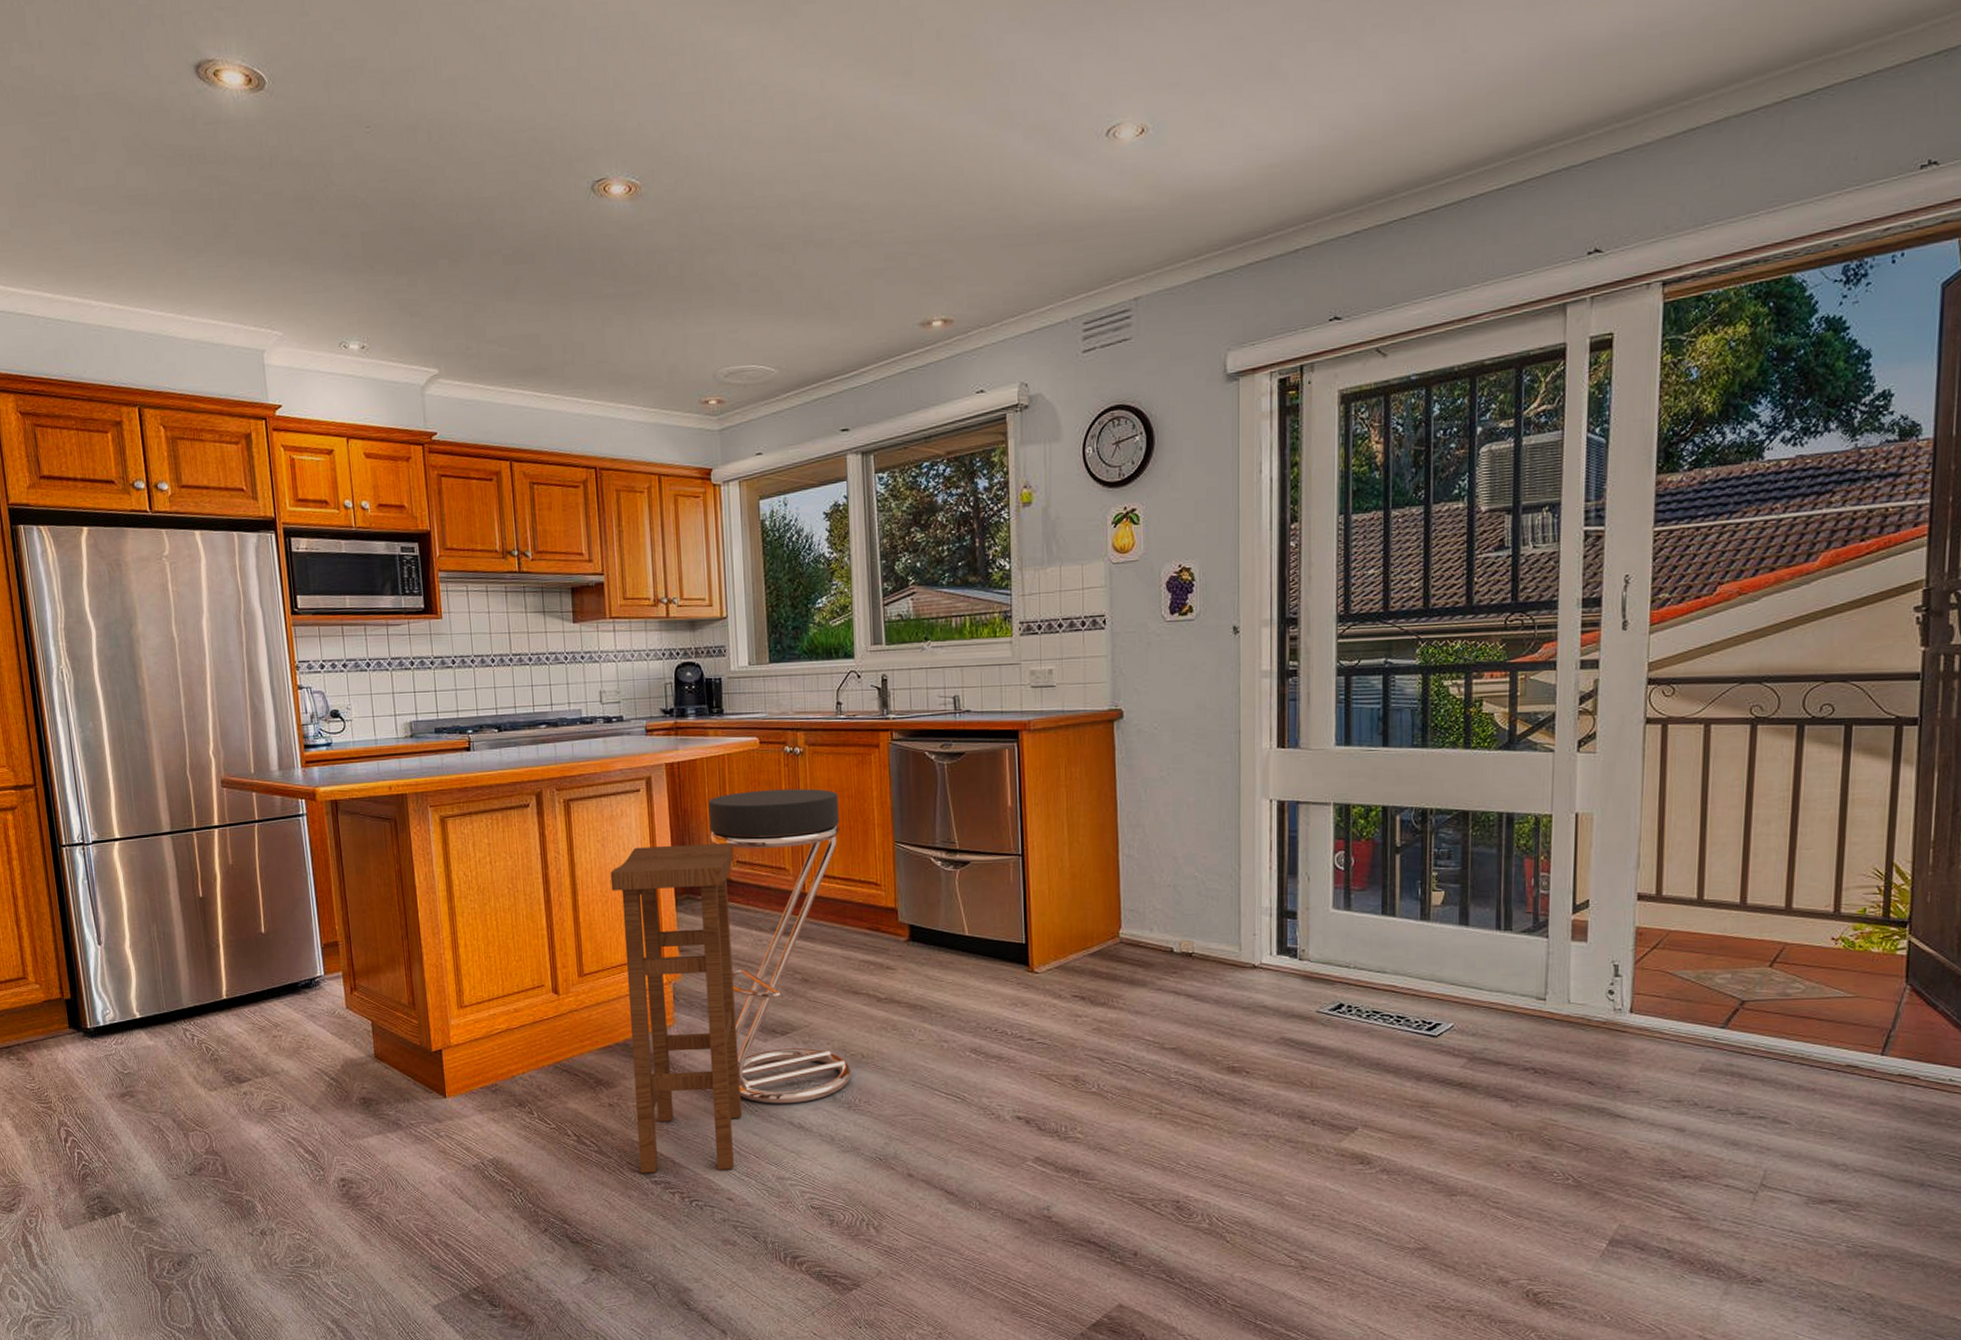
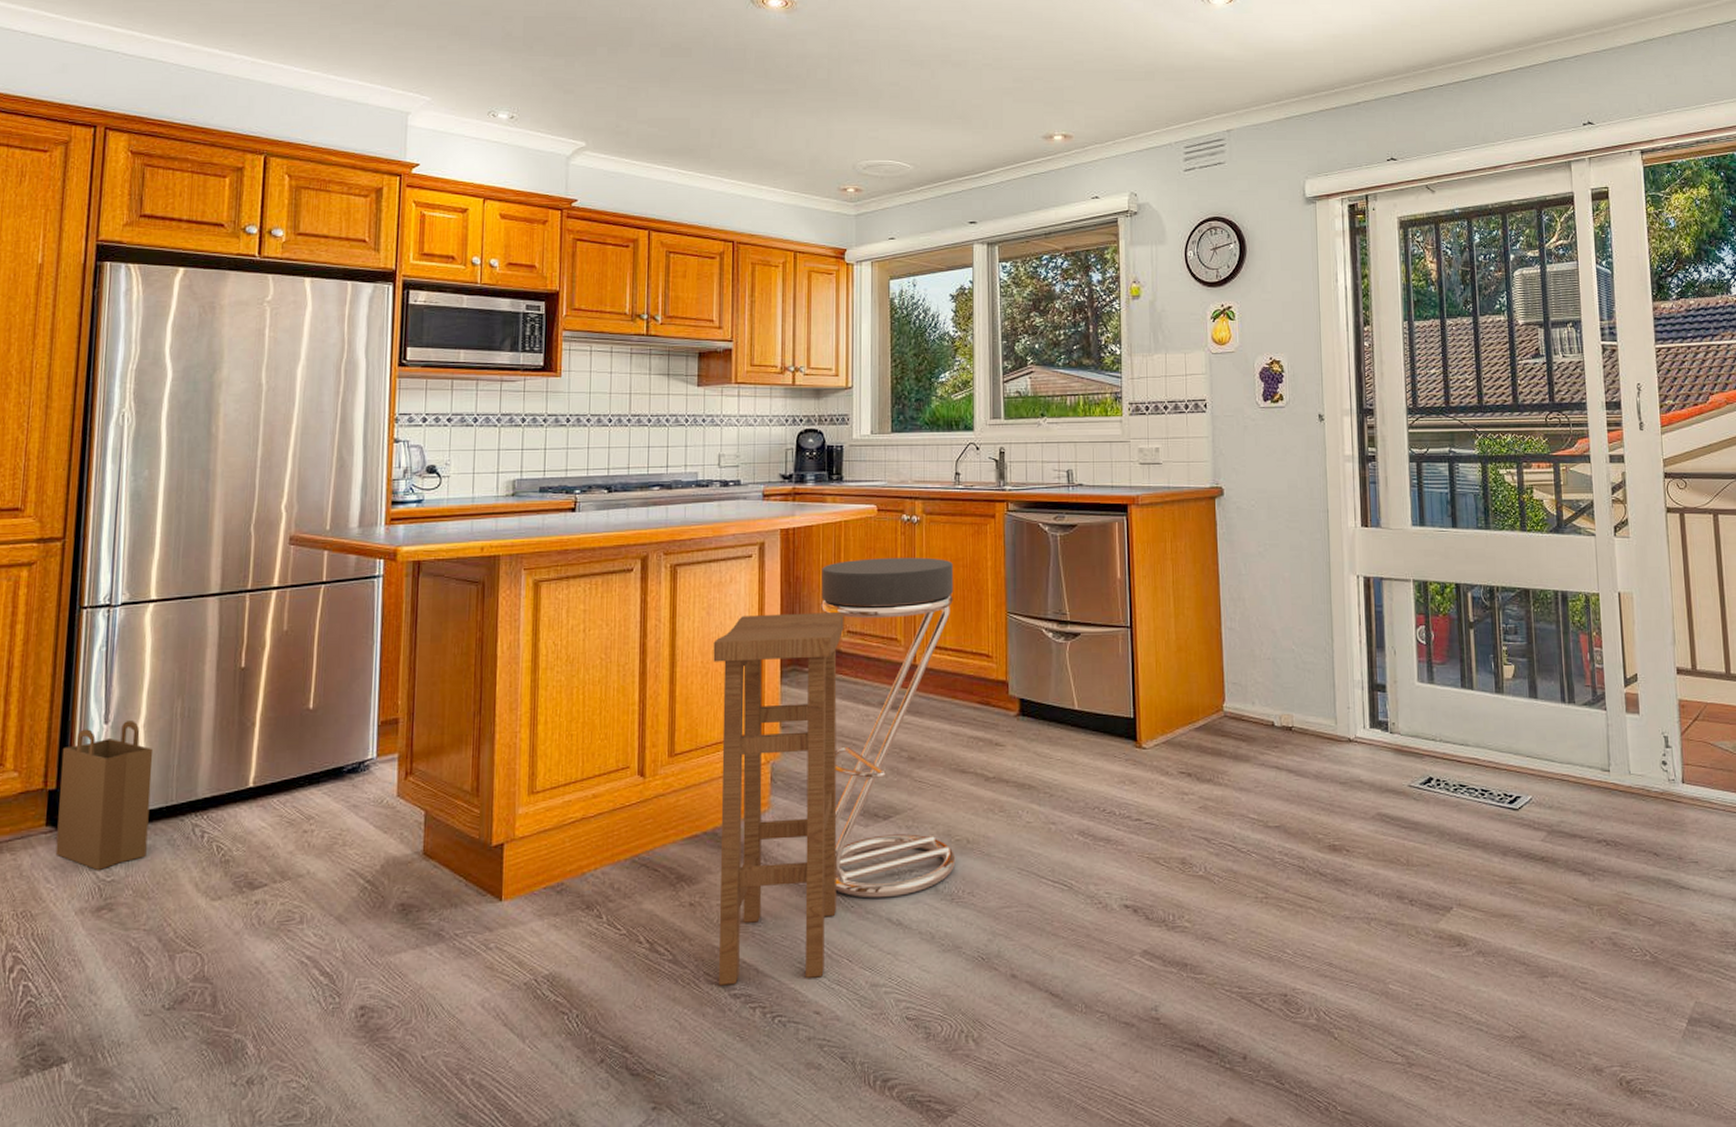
shopping bag: none [69,942,151,1066] -> present [55,721,154,872]

